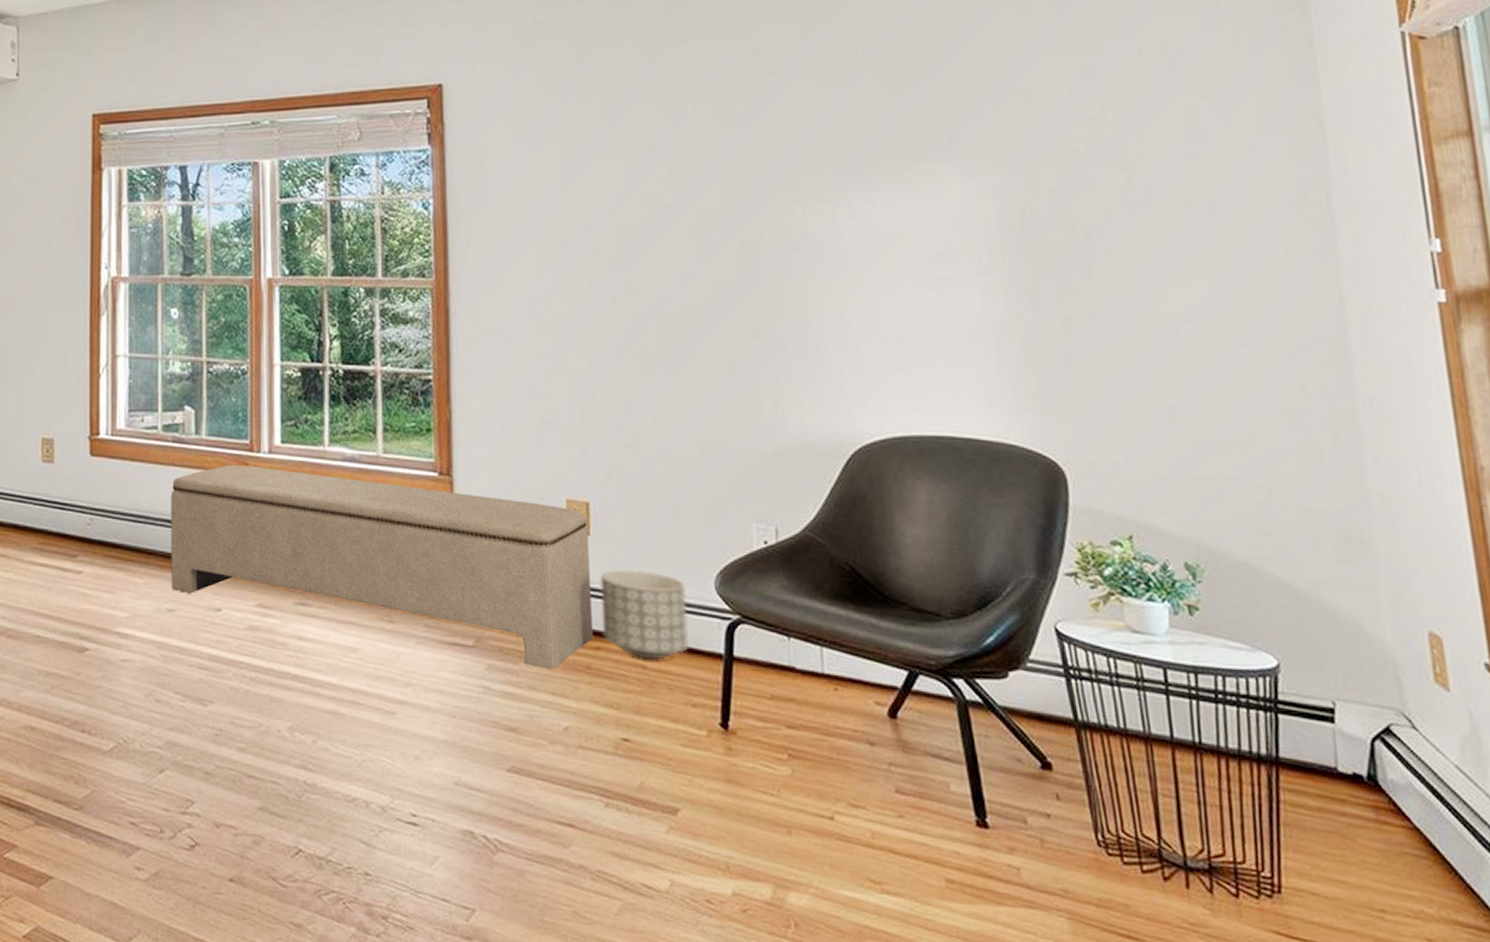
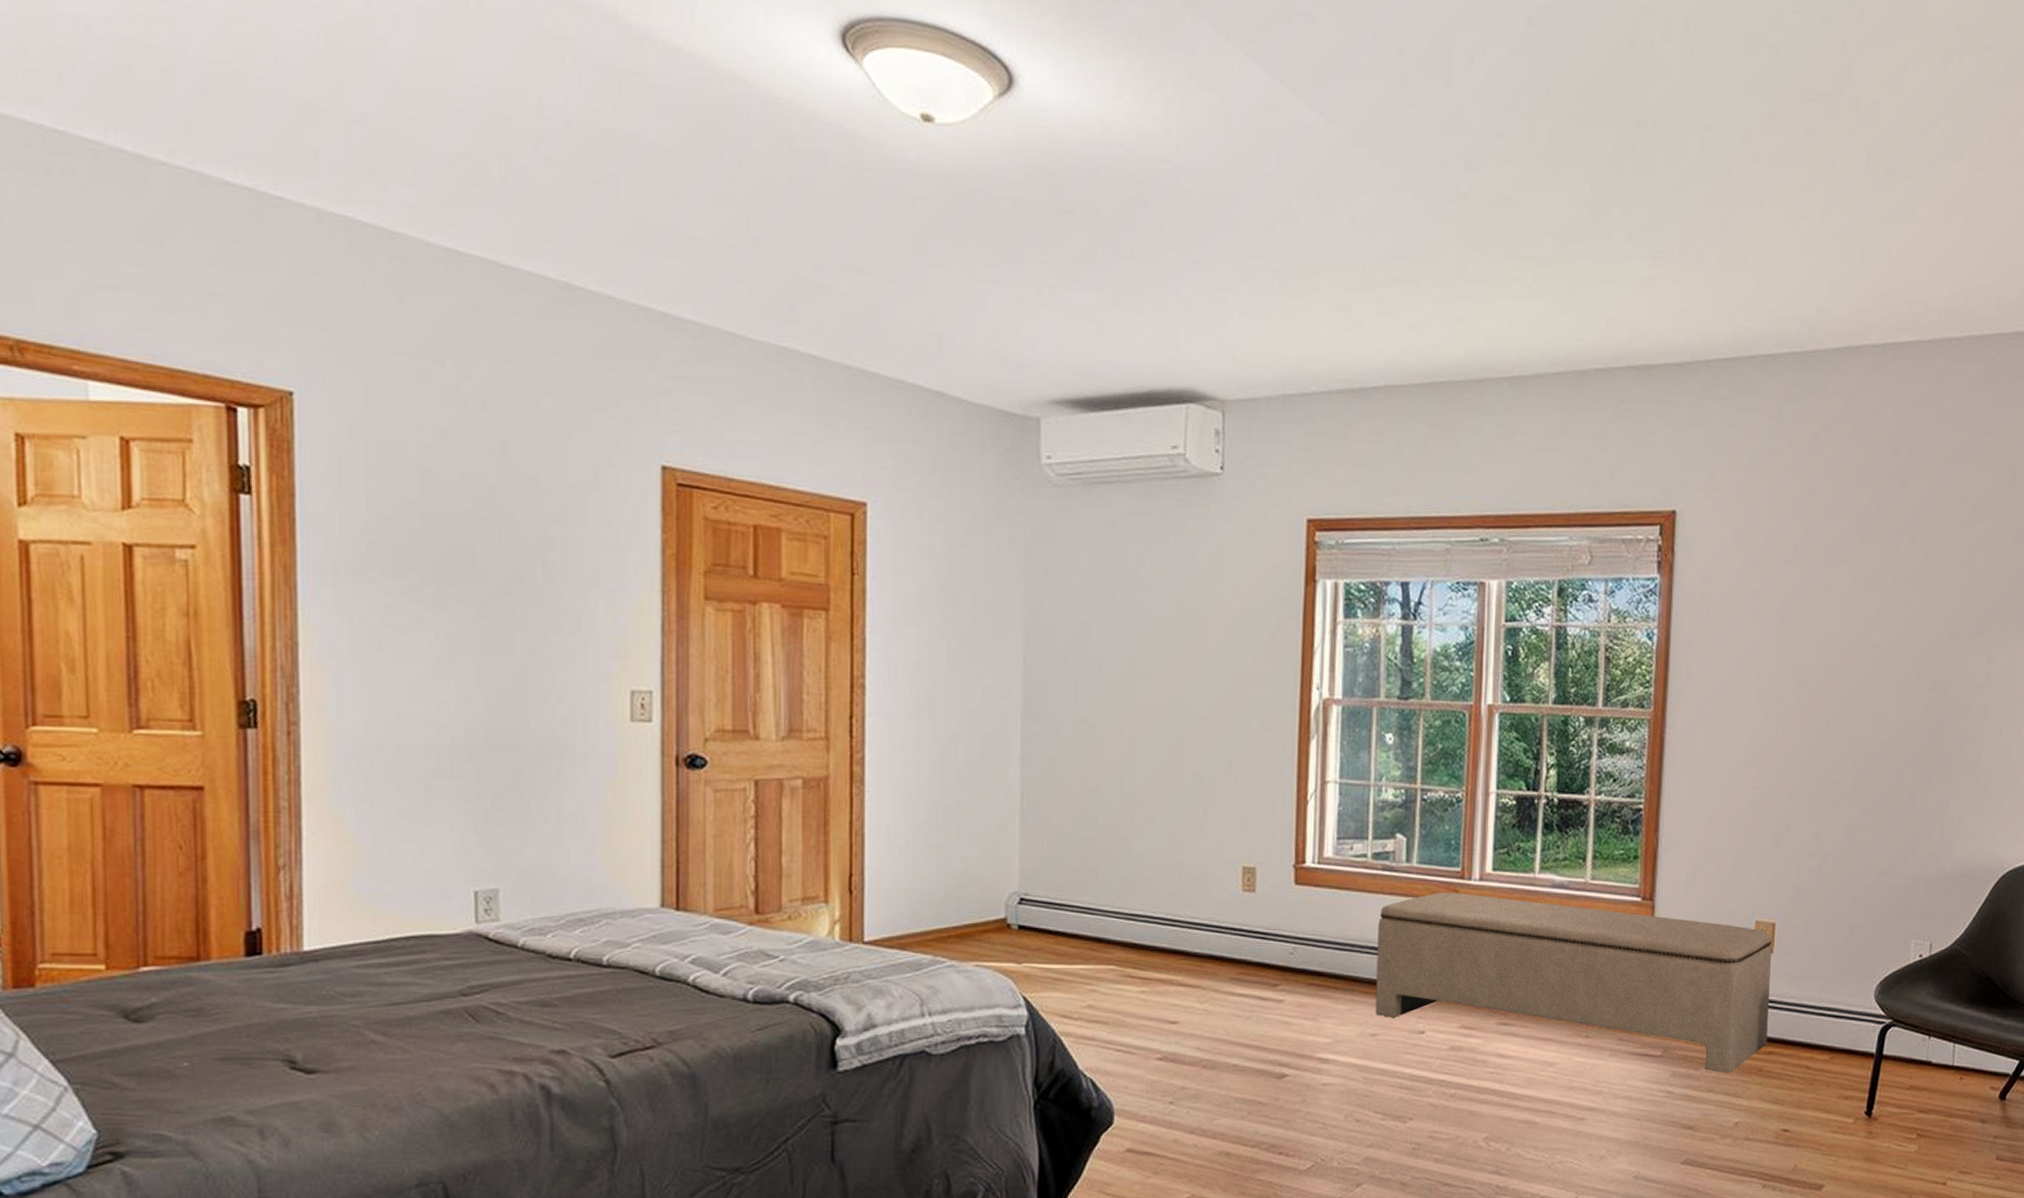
planter: present [600,569,688,660] -> none [1775,982,1850,1061]

